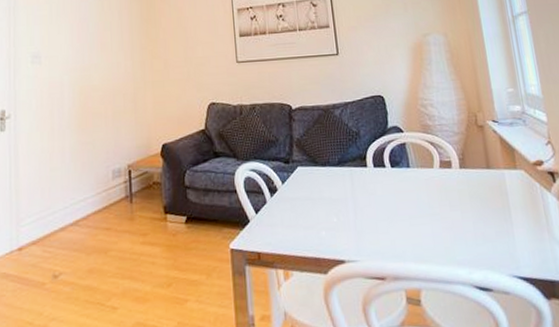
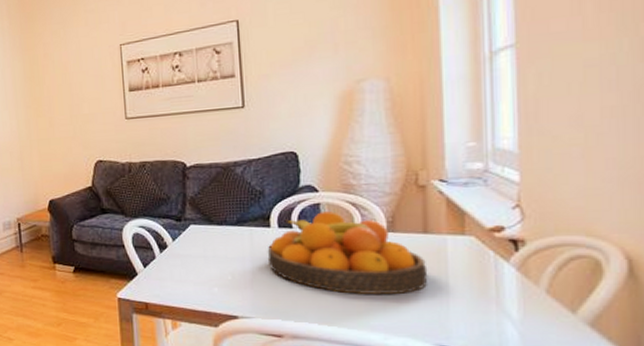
fruit bowl: none [366,150,495,230] -> present [267,211,428,295]

